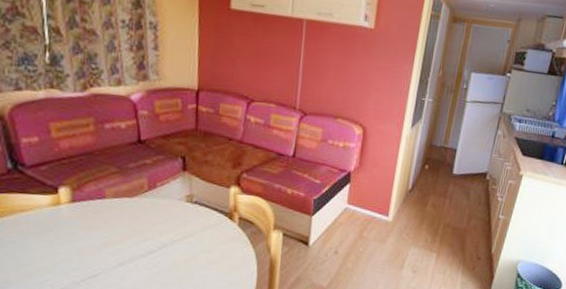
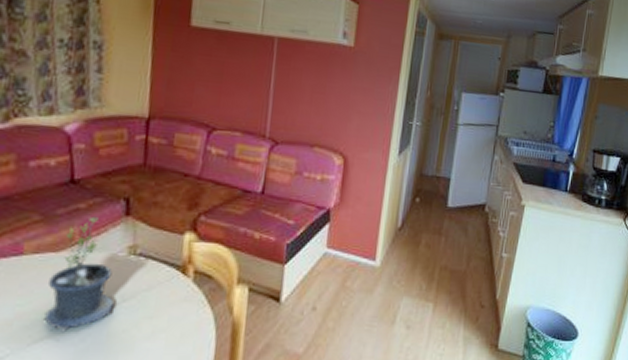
potted plant: none [123,170,177,260] -> present [42,216,114,333]

